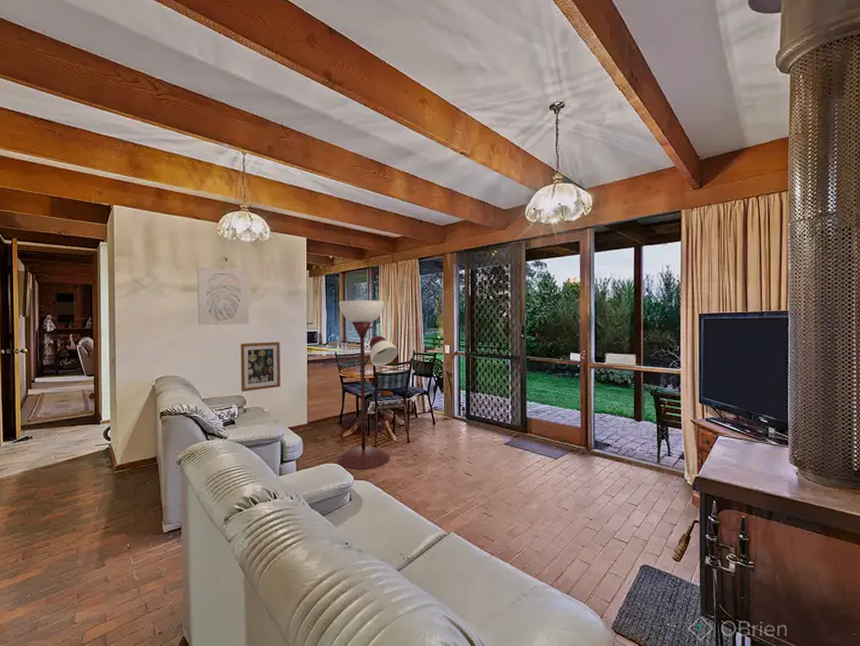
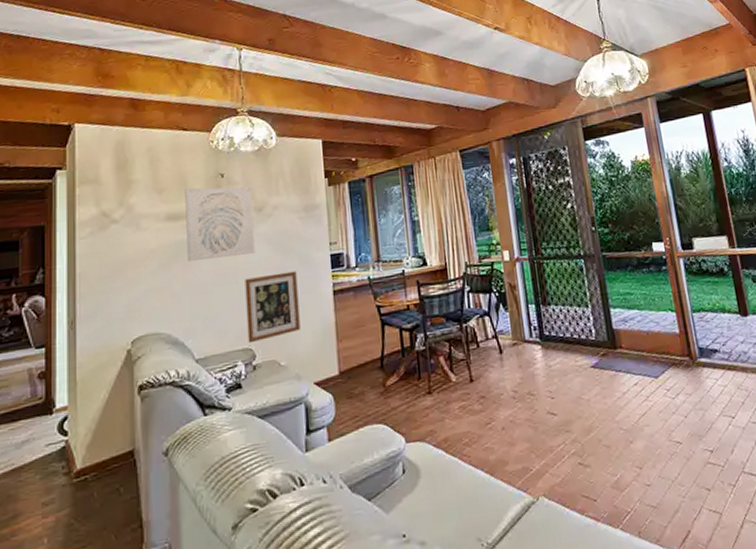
floor lamp: present [337,299,398,470] -> none [367,205,450,429]

